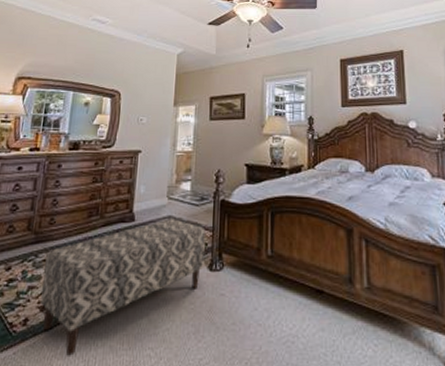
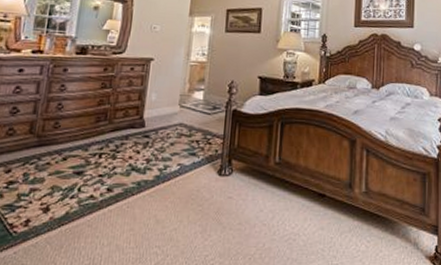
bench: present [40,219,206,356] -> none [43,126,216,254]

